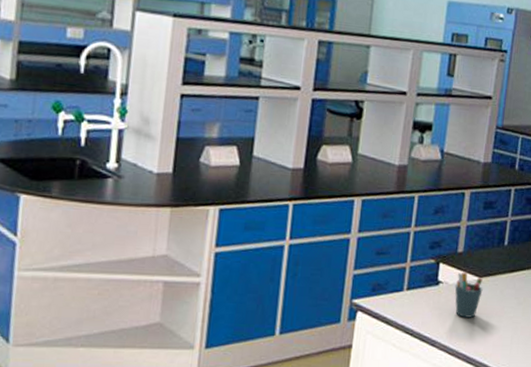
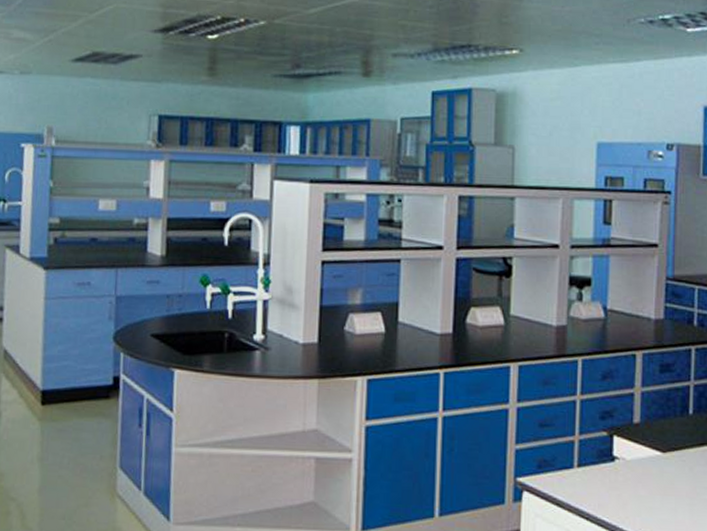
pen holder: present [455,272,483,319] -> none [634,446,668,501]

